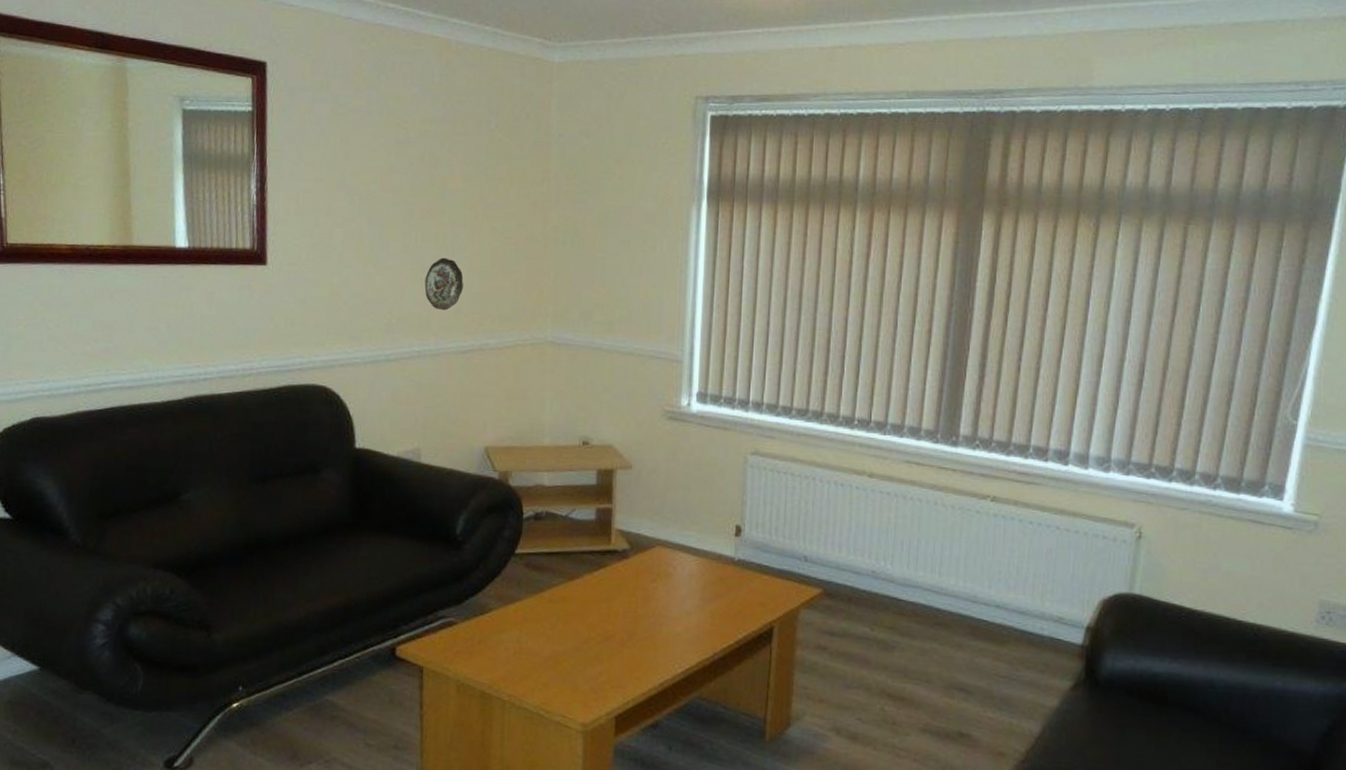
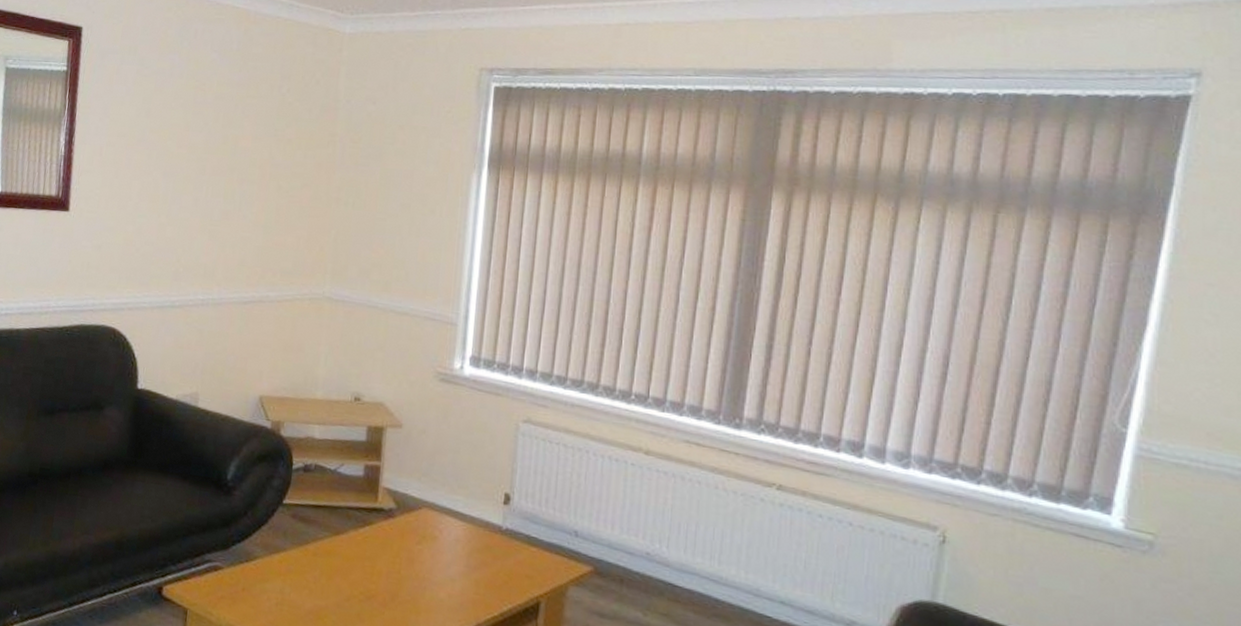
decorative plate: present [424,257,464,311] -> none [211,212,249,263]

